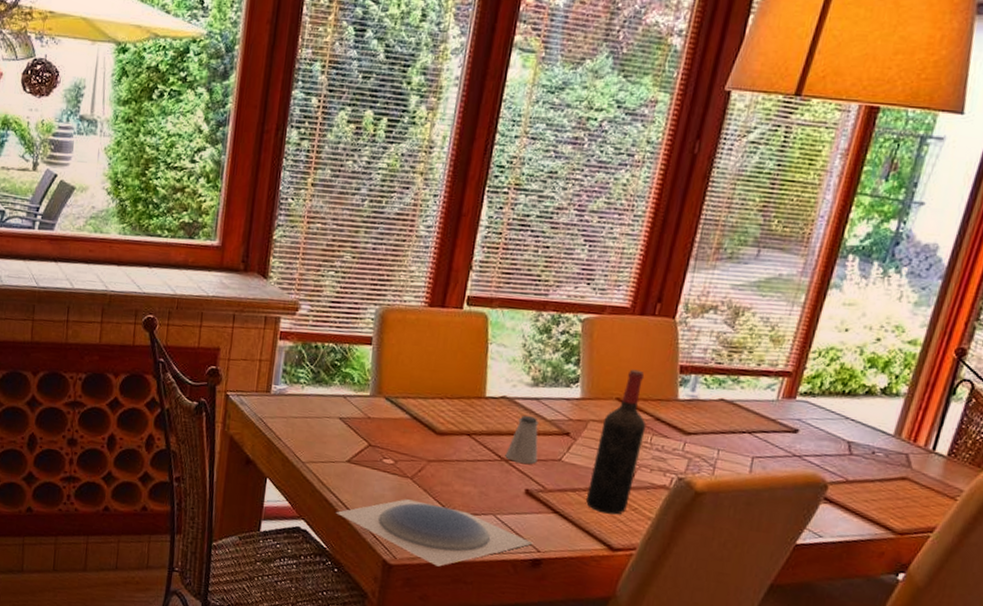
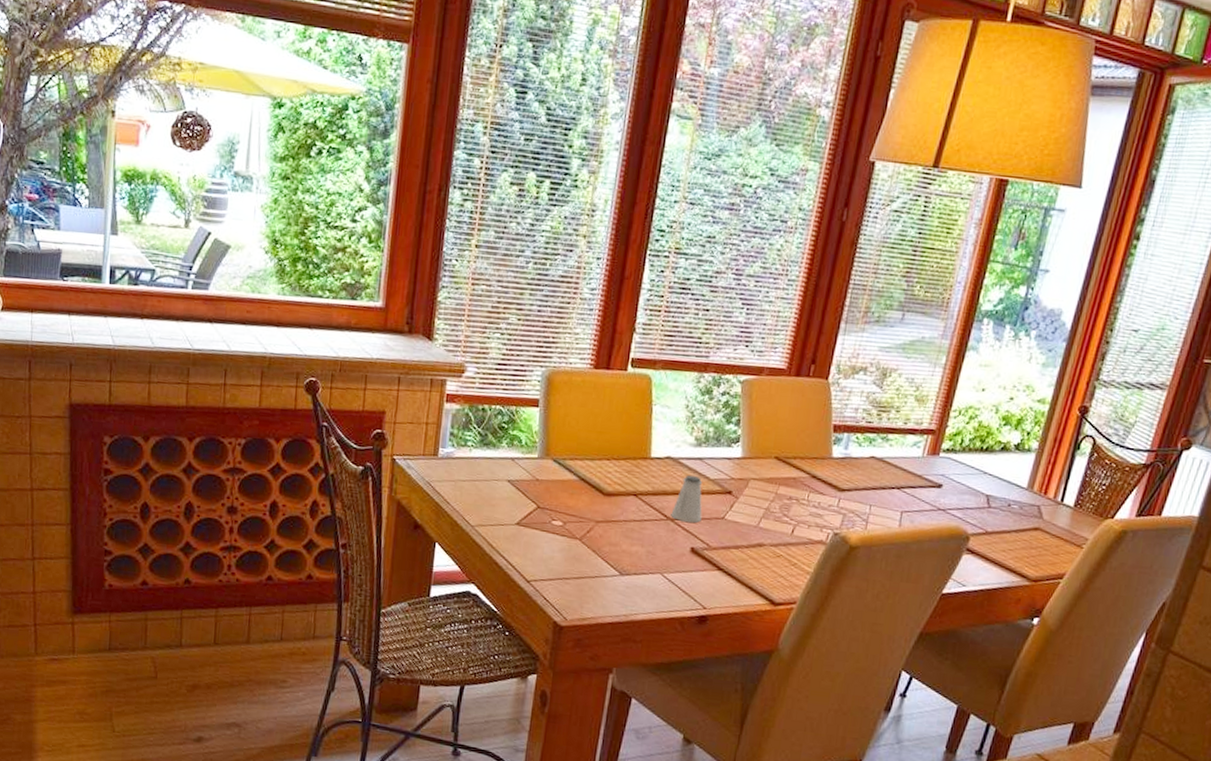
plate: present [335,499,533,567] -> none [505,560,699,627]
wine bottle: present [585,369,646,515] -> none [748,429,804,570]

